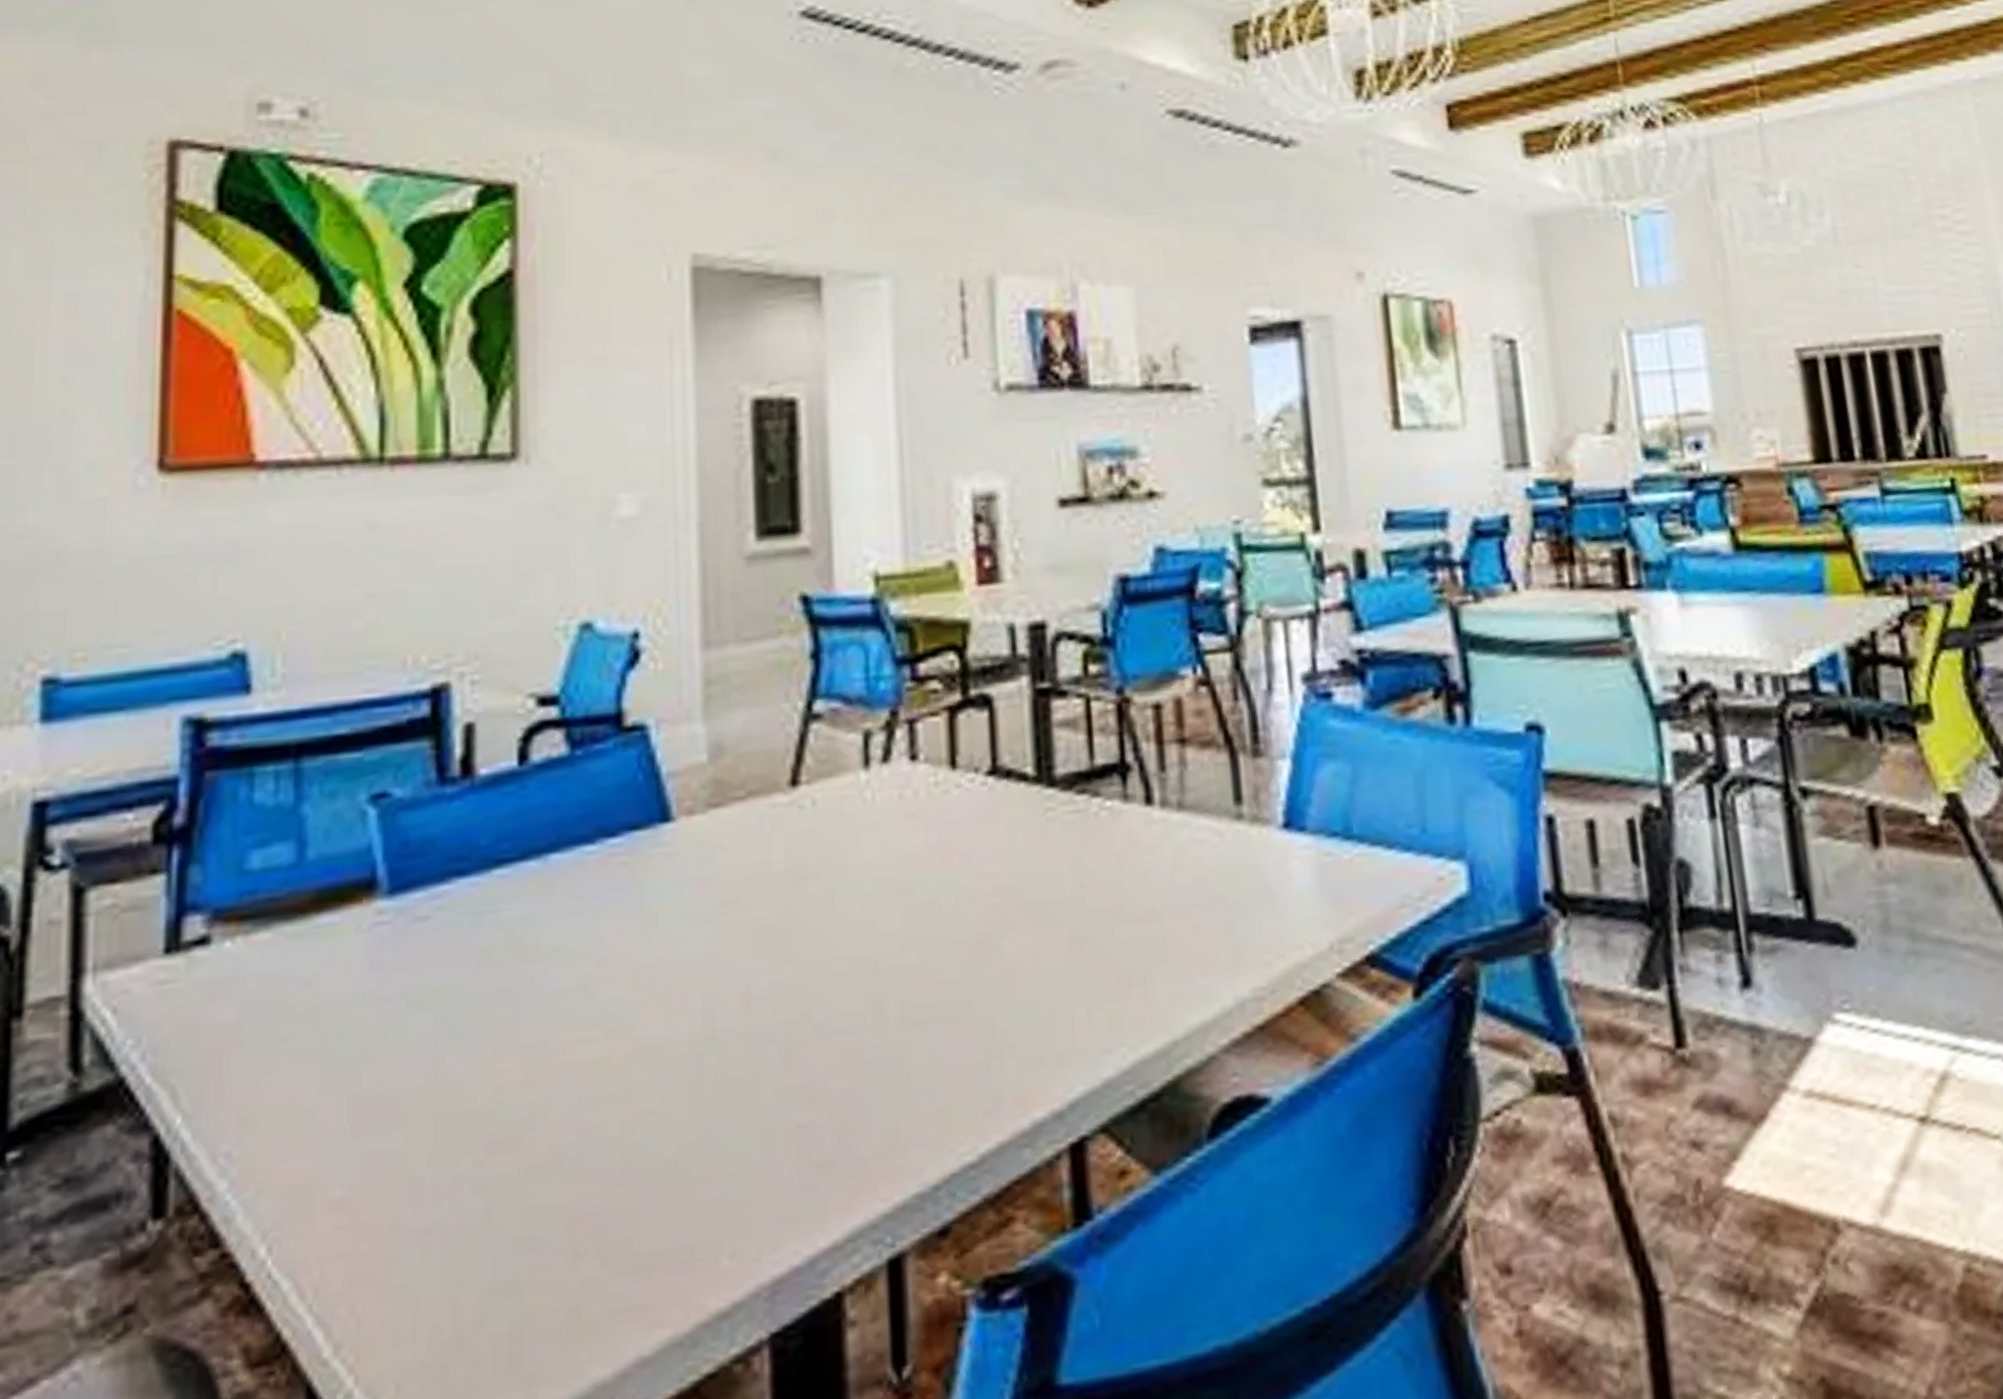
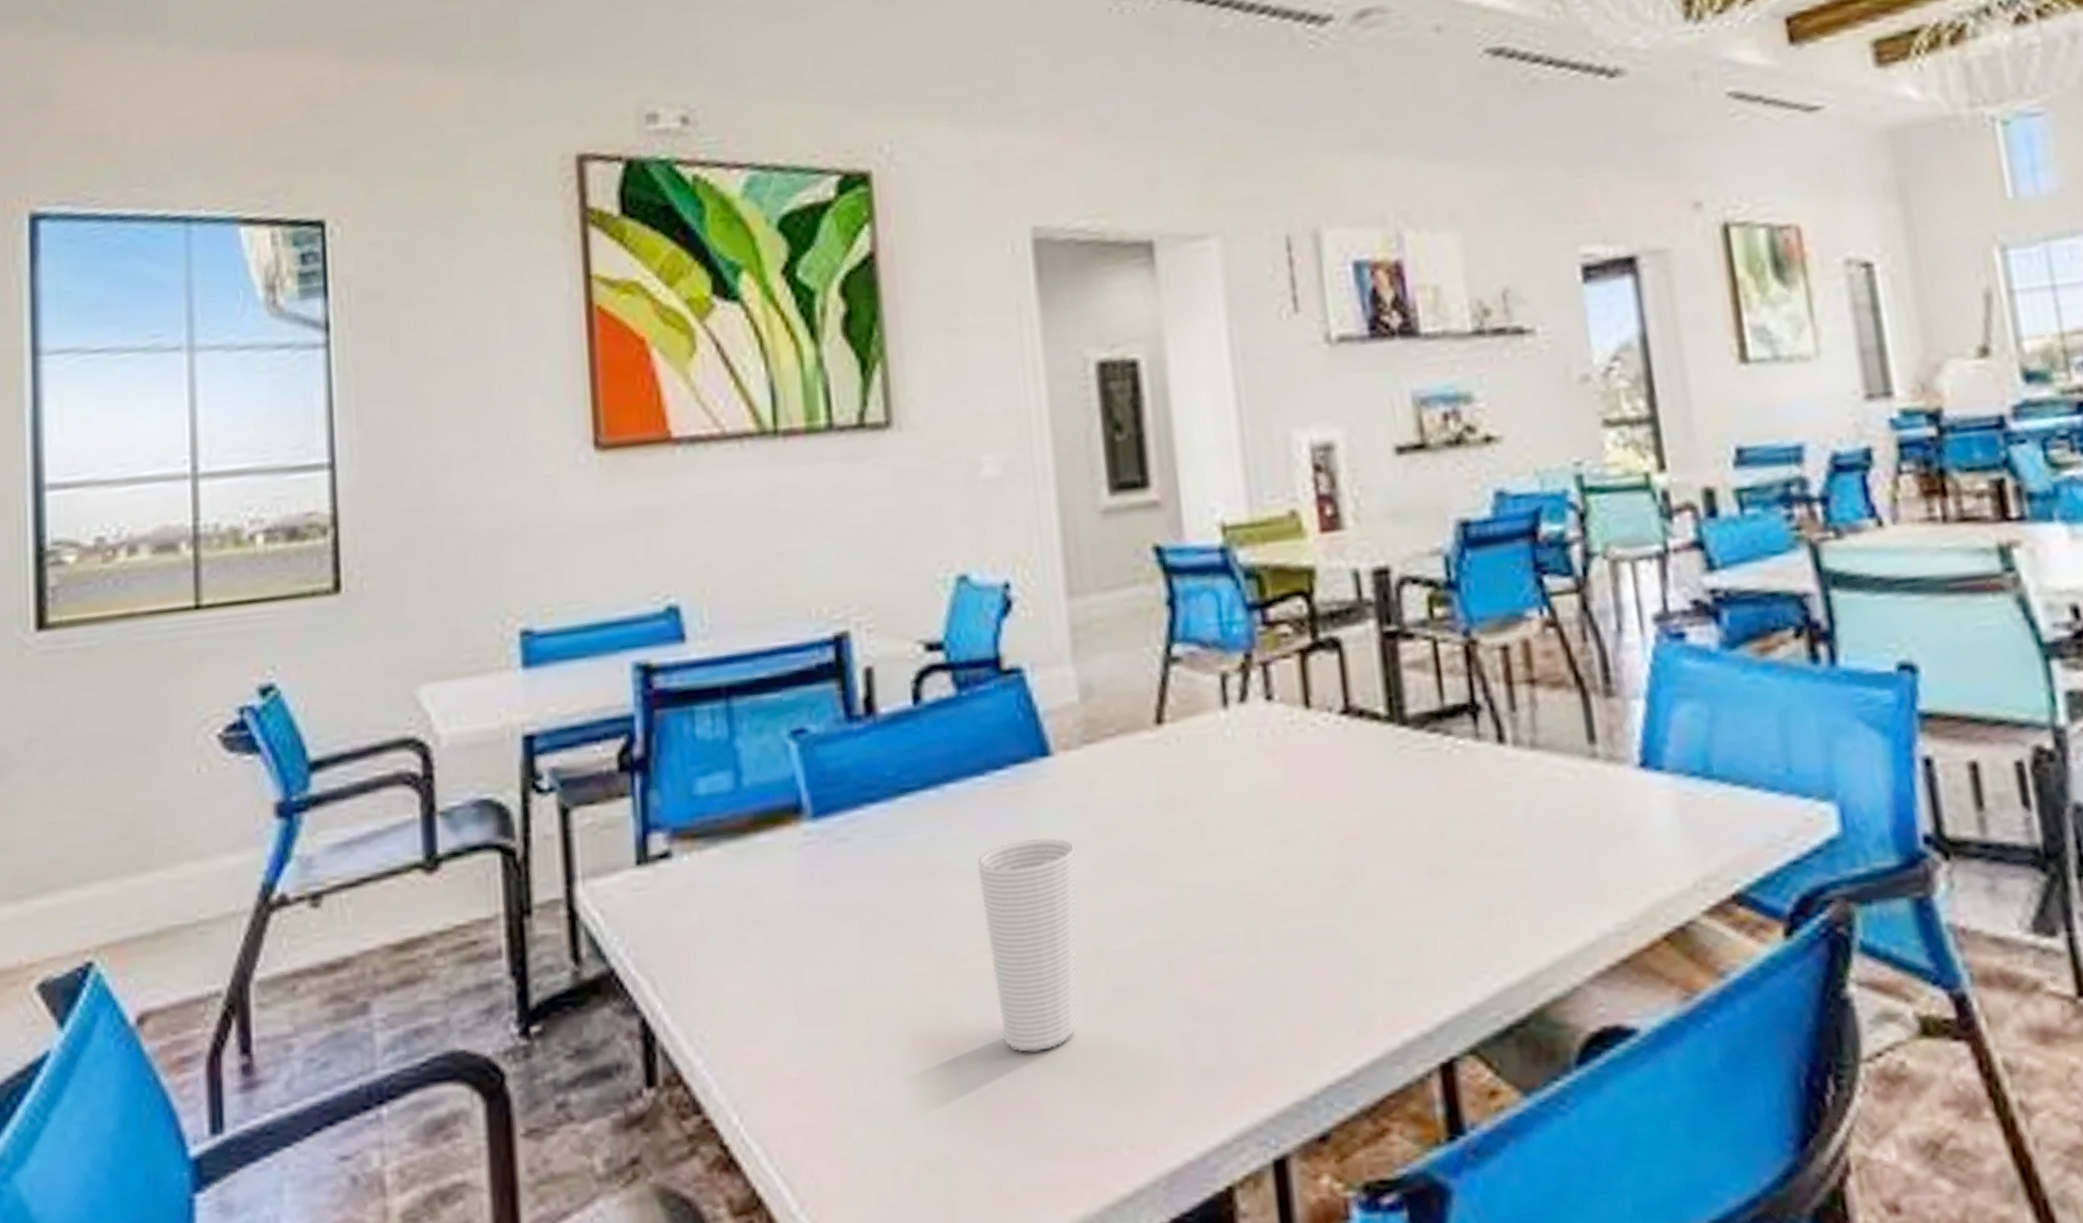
cup: none [579,912,691,1154] -> present [977,838,1076,1052]

